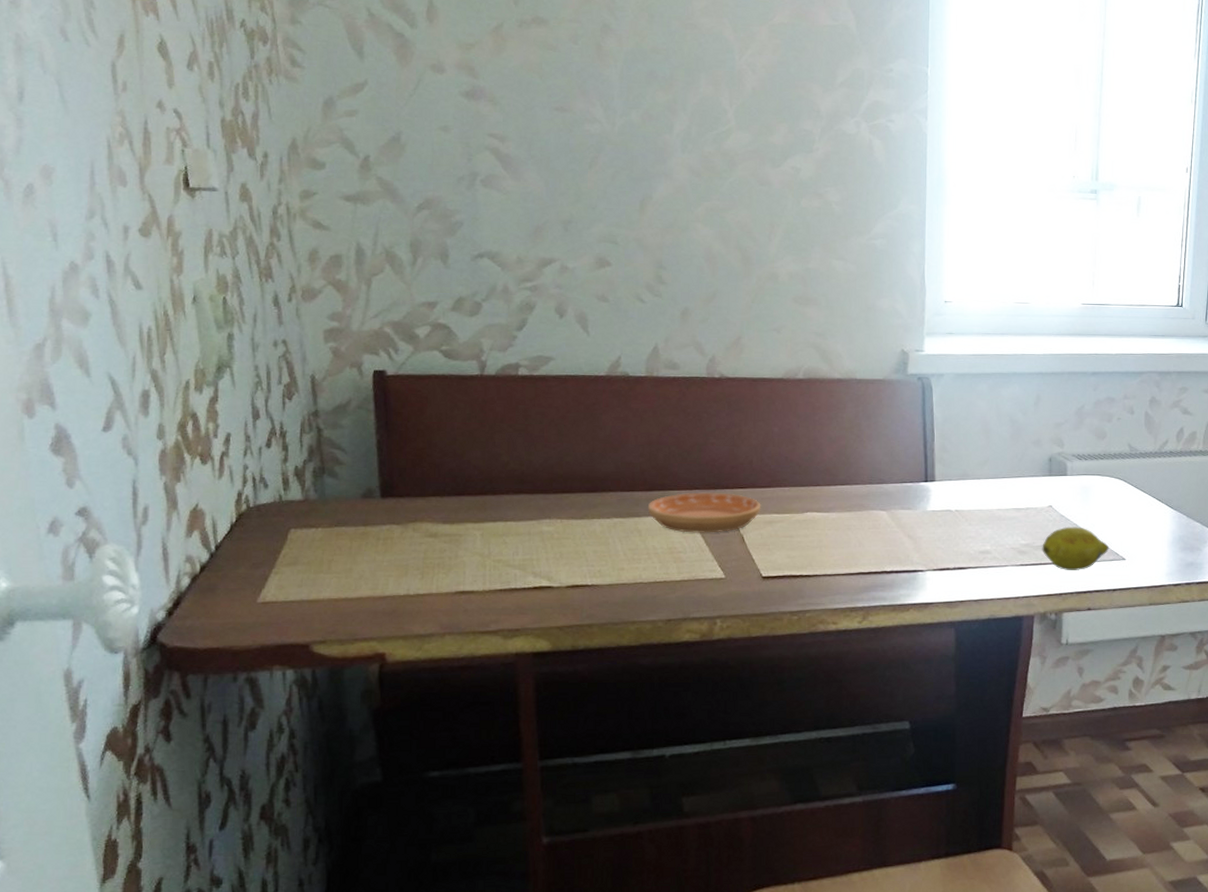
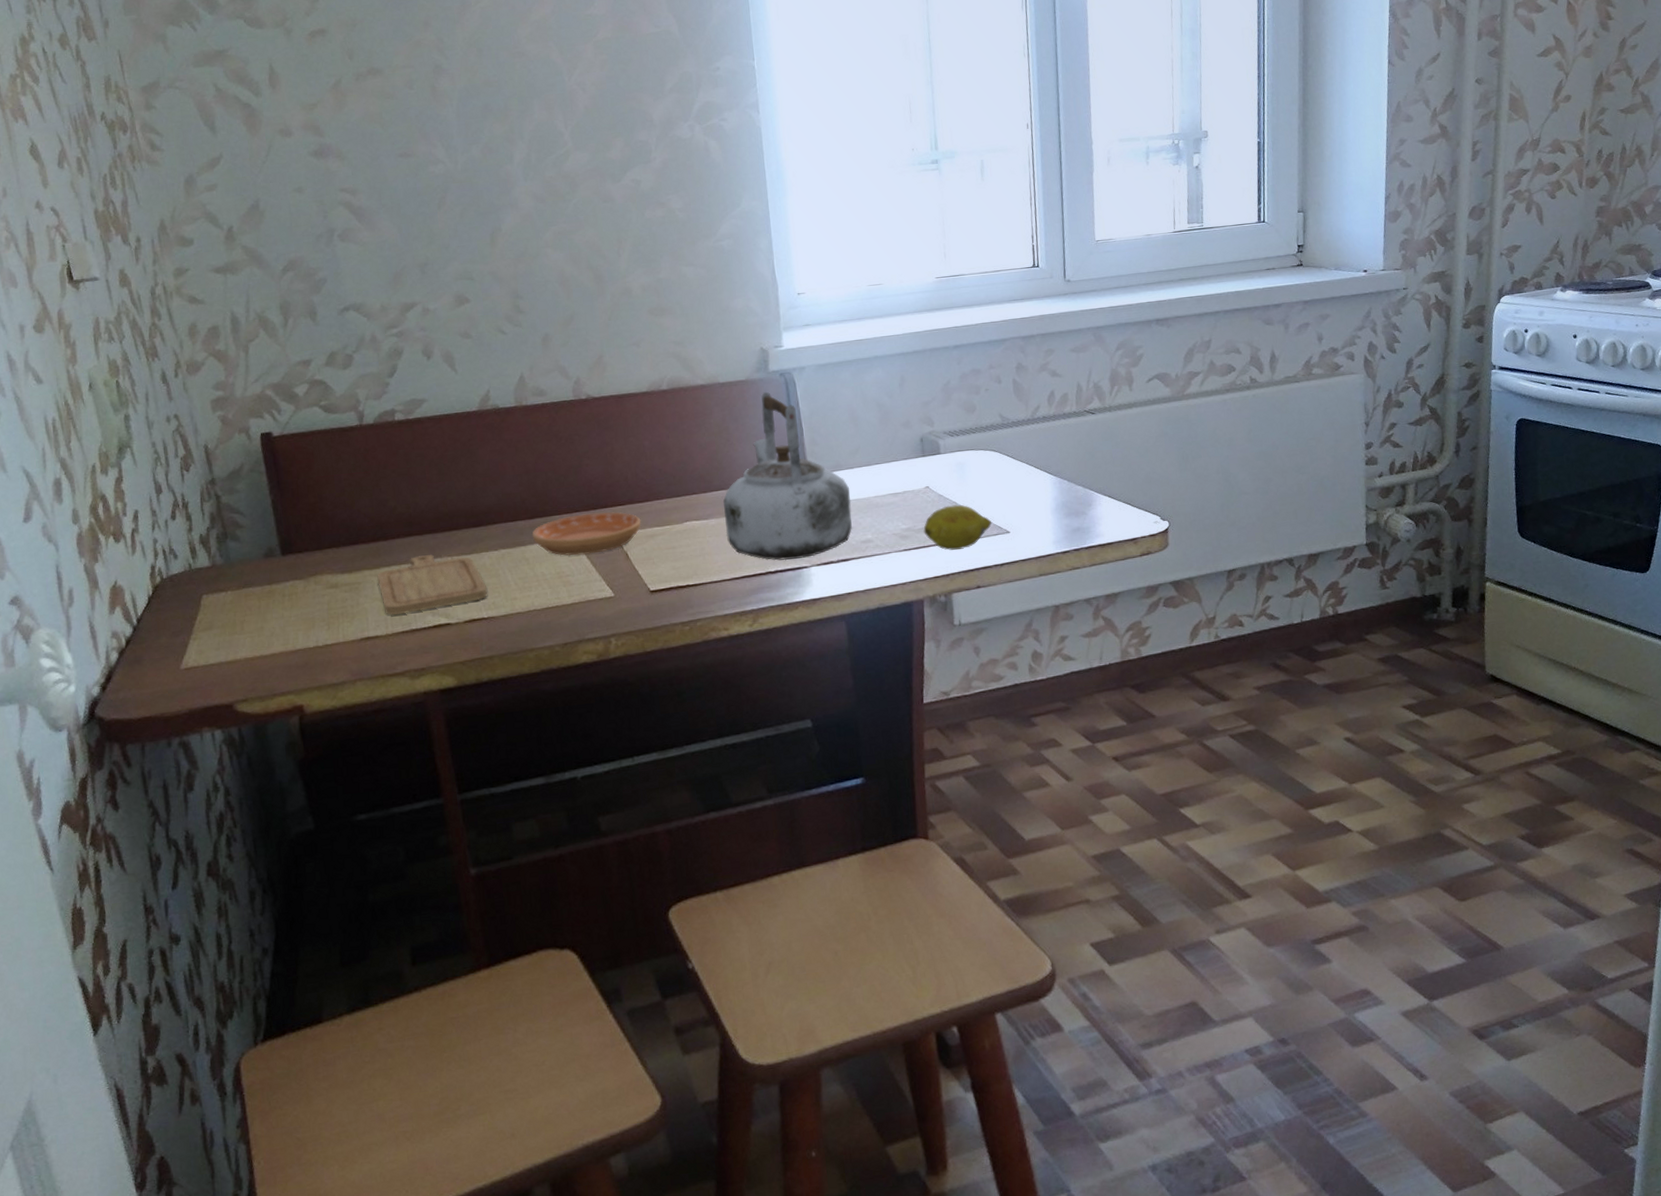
chopping board: none [480,515,595,572] -> present [377,555,488,616]
kettle: none [845,393,974,562] -> present [723,391,853,561]

